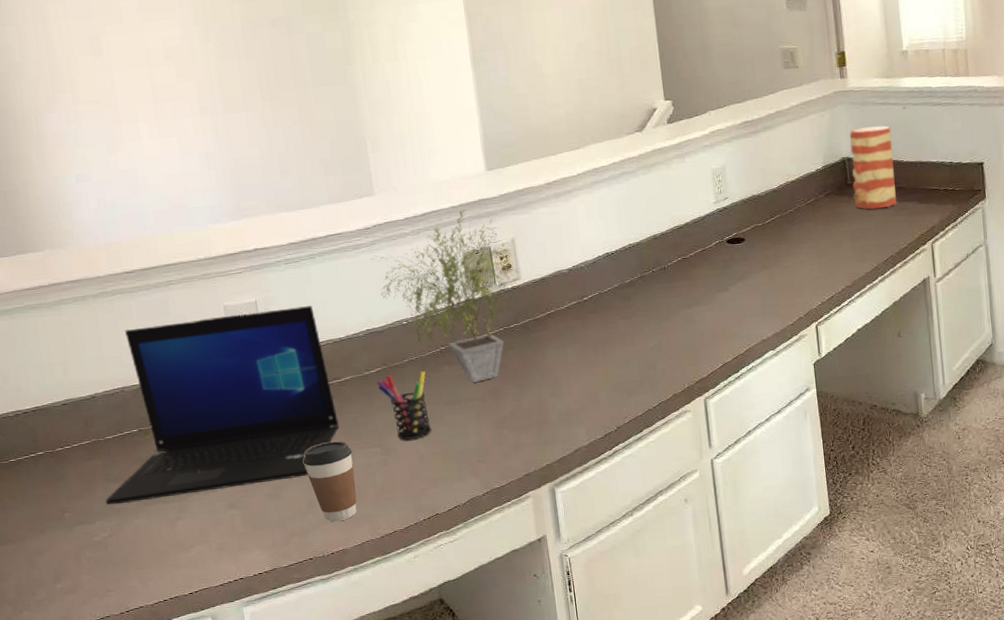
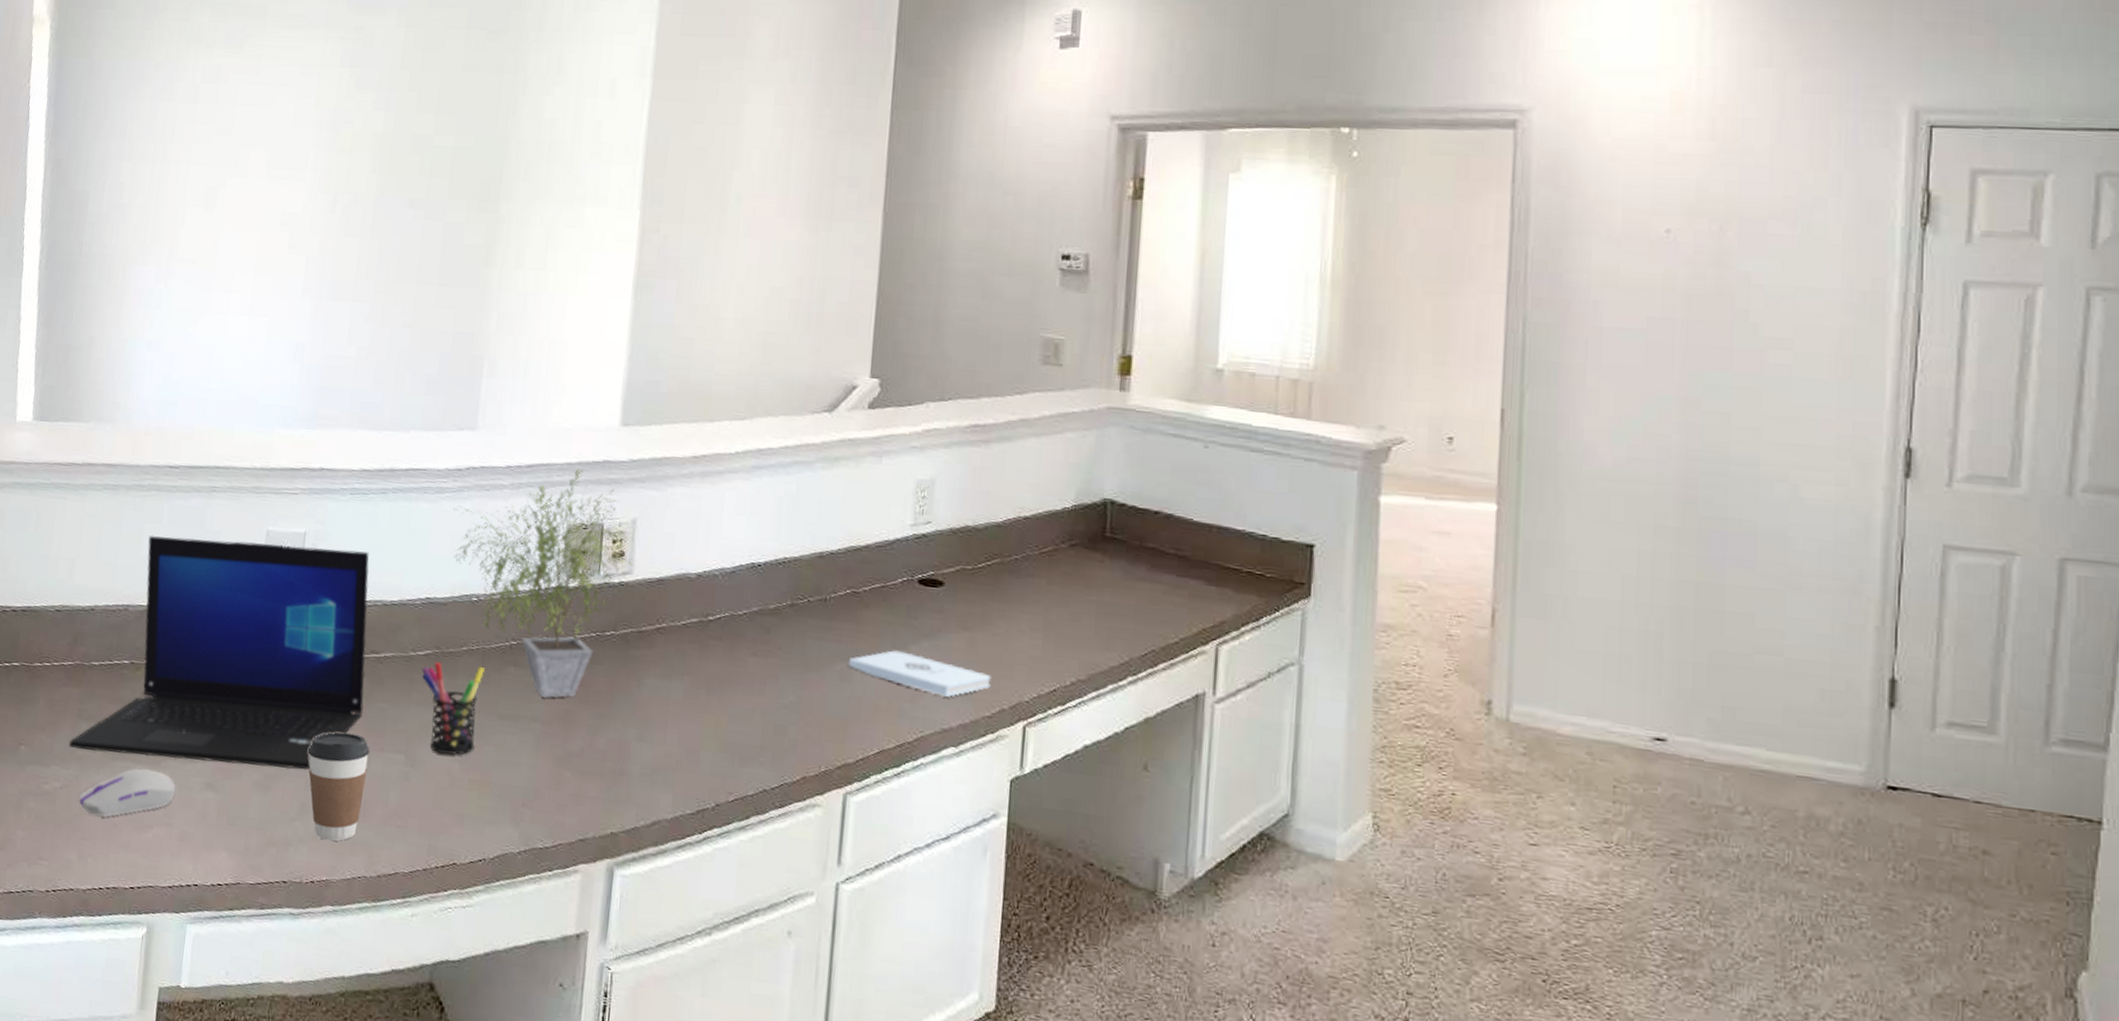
computer mouse: none [126,505,206,550] -> present [78,768,176,817]
notepad: none [689,293,789,318] -> present [848,650,991,697]
vase: present [849,125,897,210] -> none [1110,462,1182,580]

